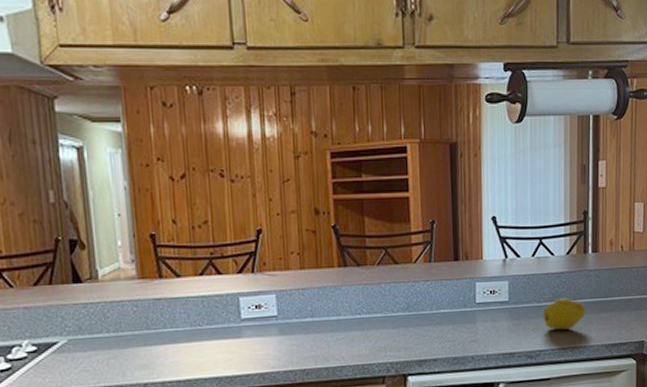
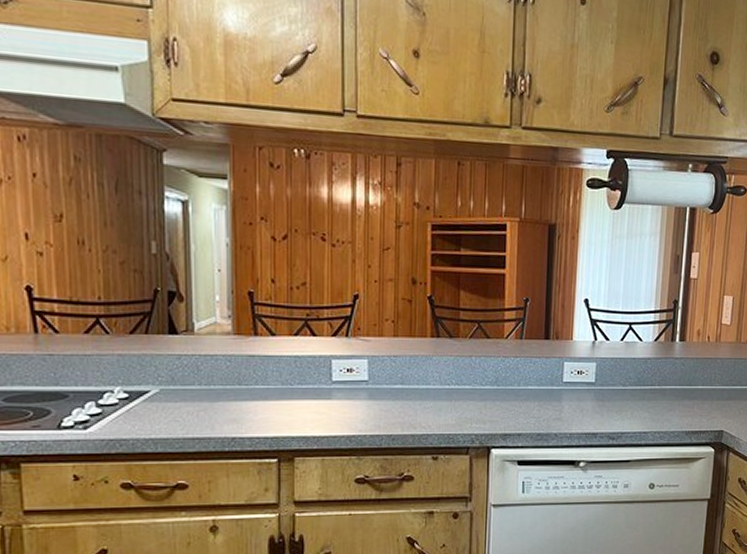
fruit: present [542,298,586,330] -> none [627,383,670,414]

